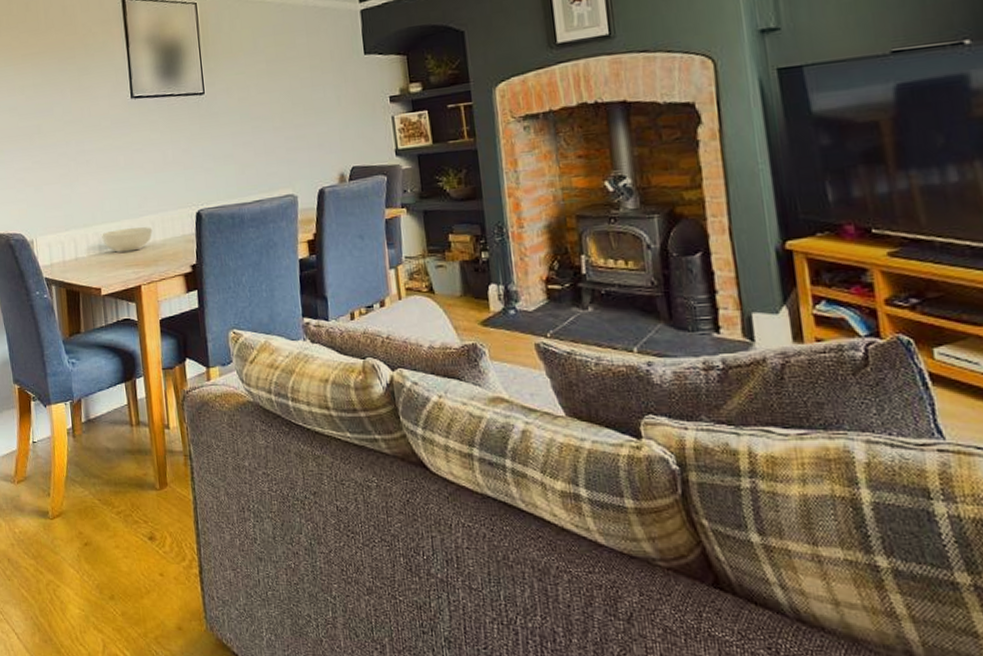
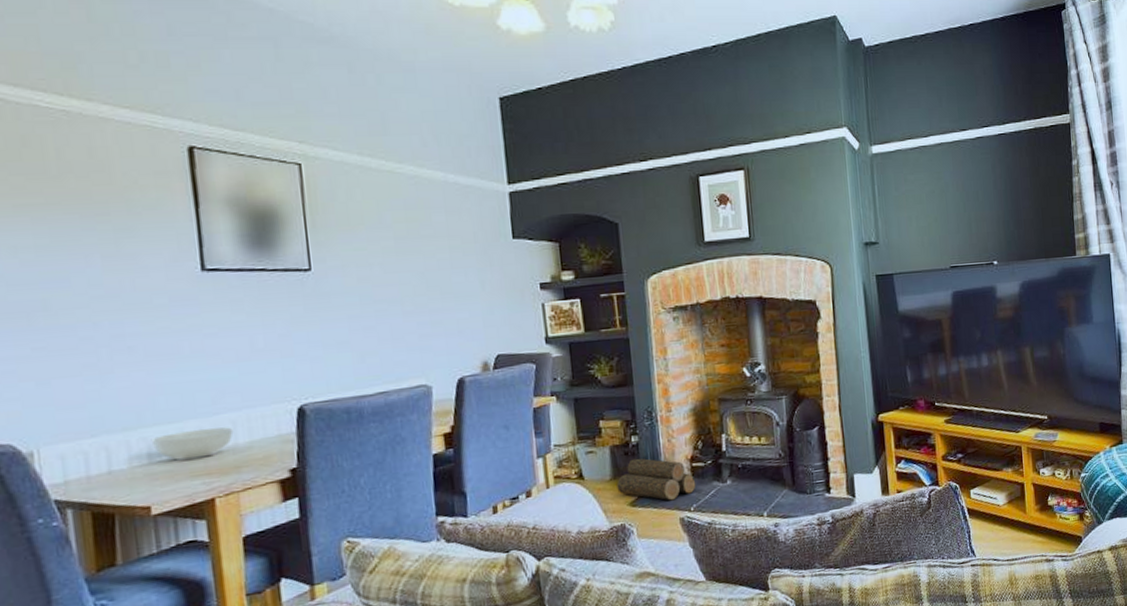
log: none [467,275,553,324] -> present [617,458,696,501]

